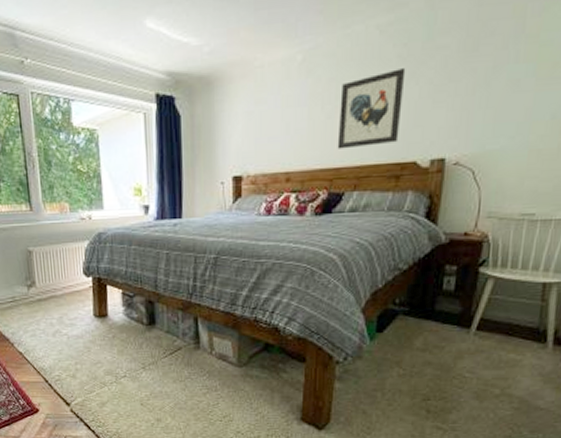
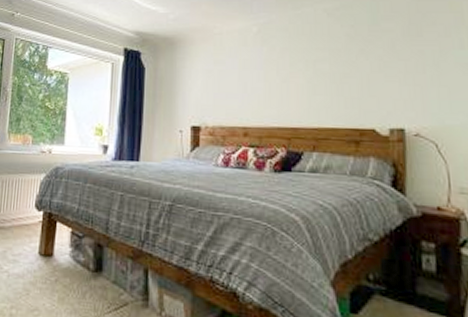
wall art: present [337,68,406,149] -> none [293,45,355,111]

